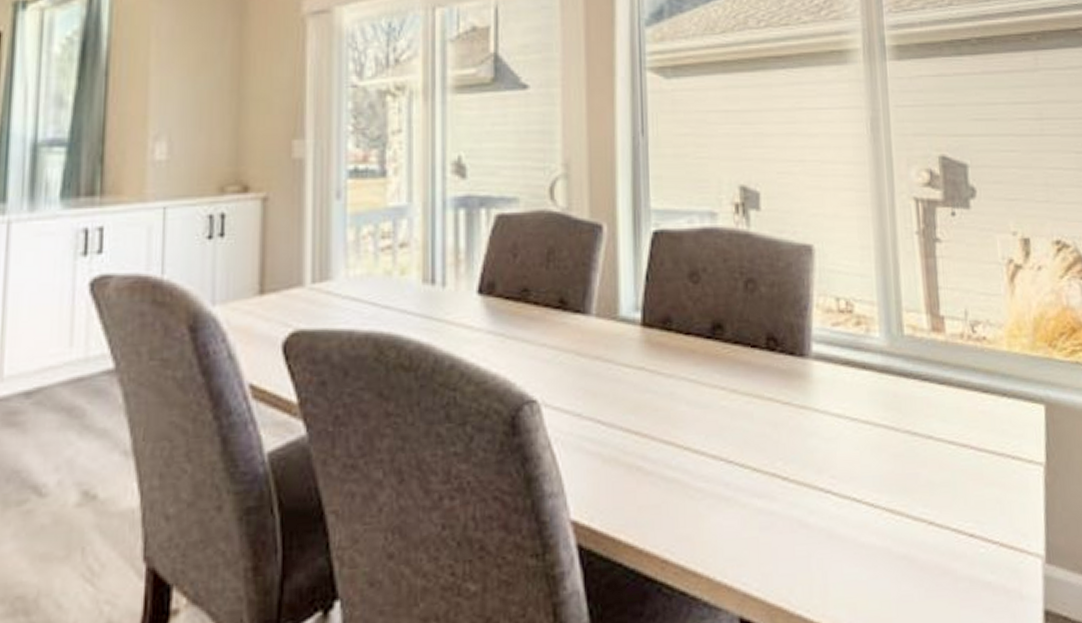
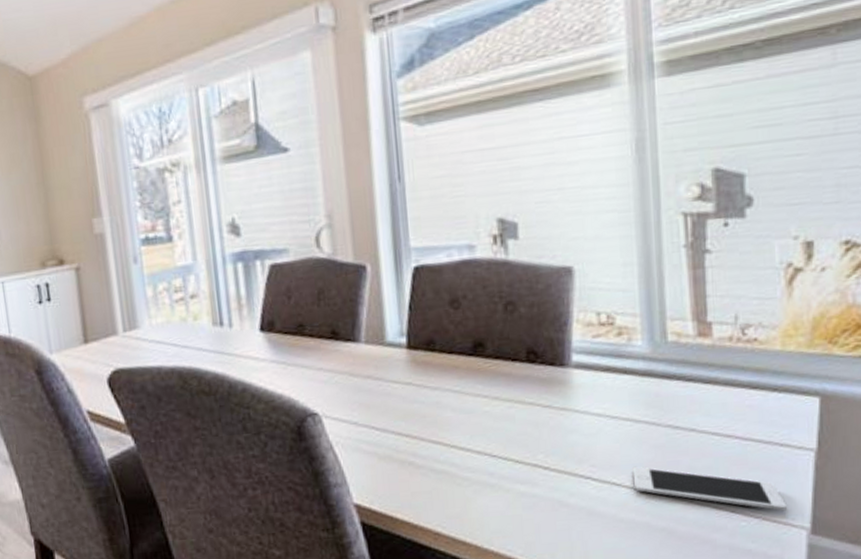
cell phone: none [872,478,1022,536] -> present [632,466,787,511]

